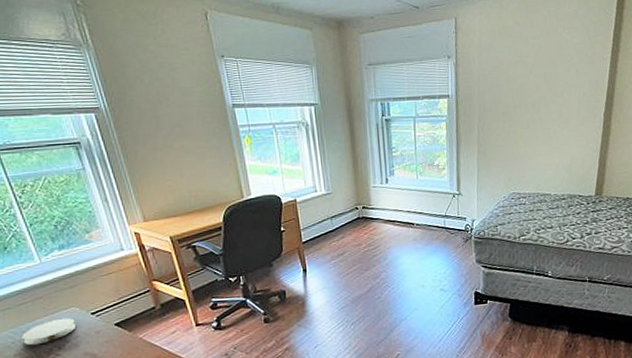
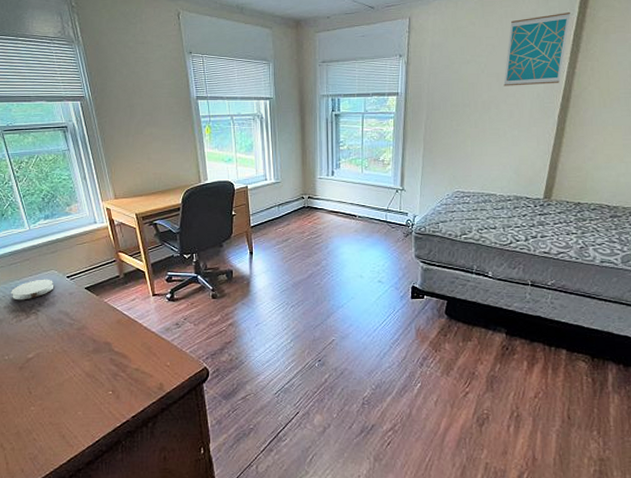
wall art: none [551,13,609,86] -> present [503,13,570,86]

